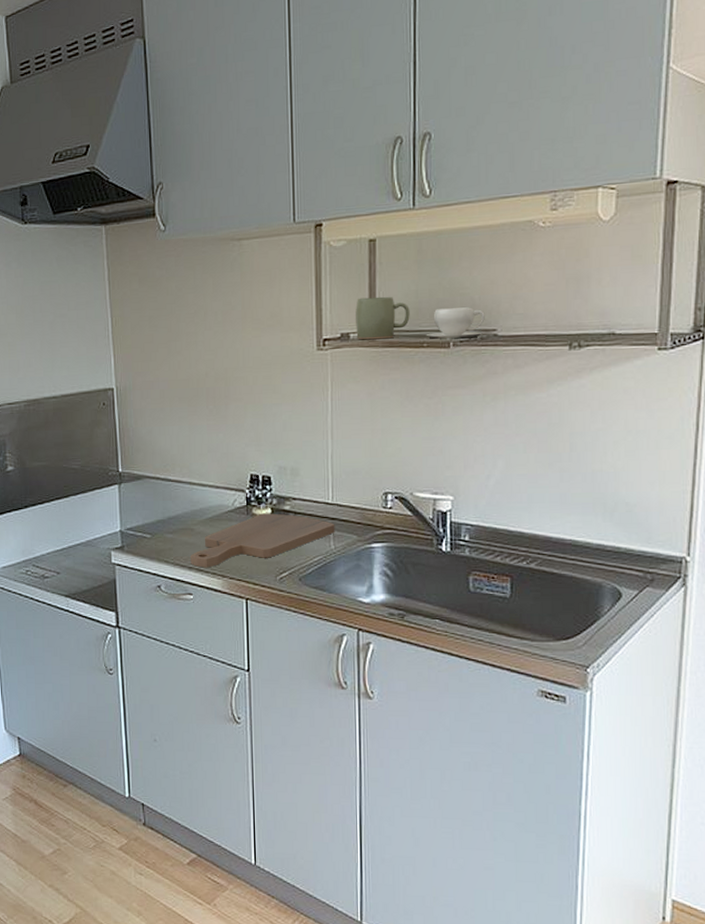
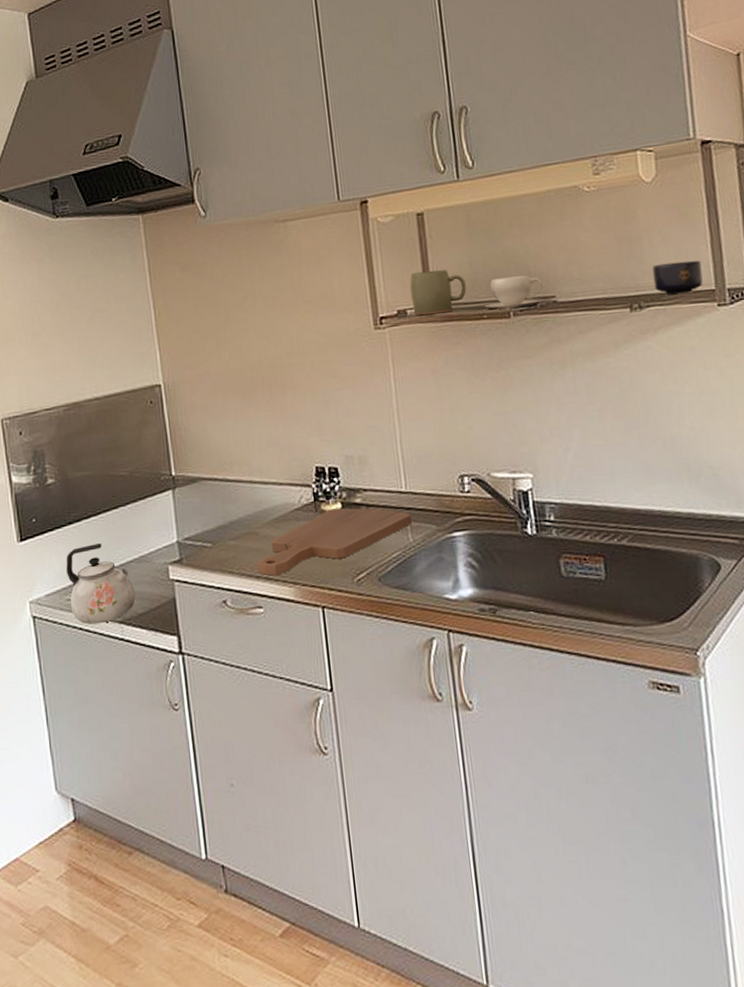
kettle: none [21,527,81,596] -> present [66,543,136,625]
mug: none [596,302,648,336] -> present [652,260,703,295]

